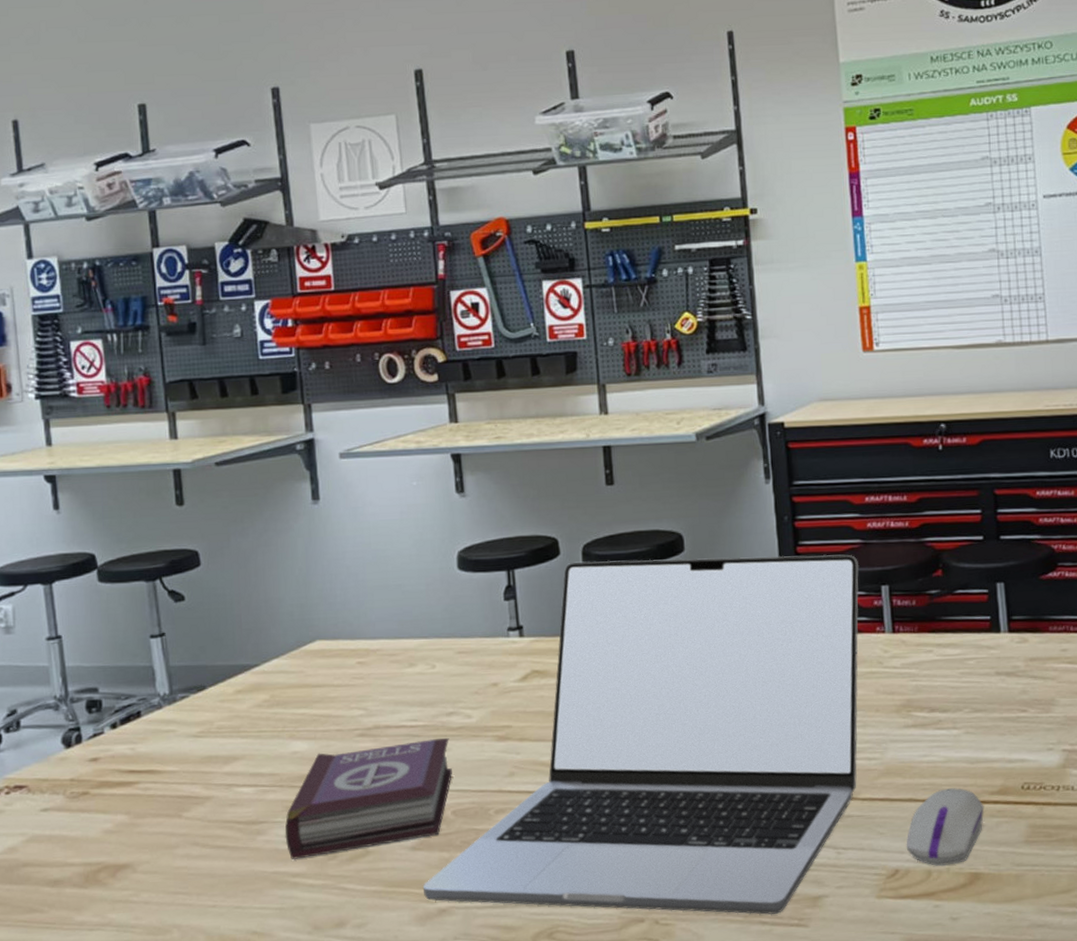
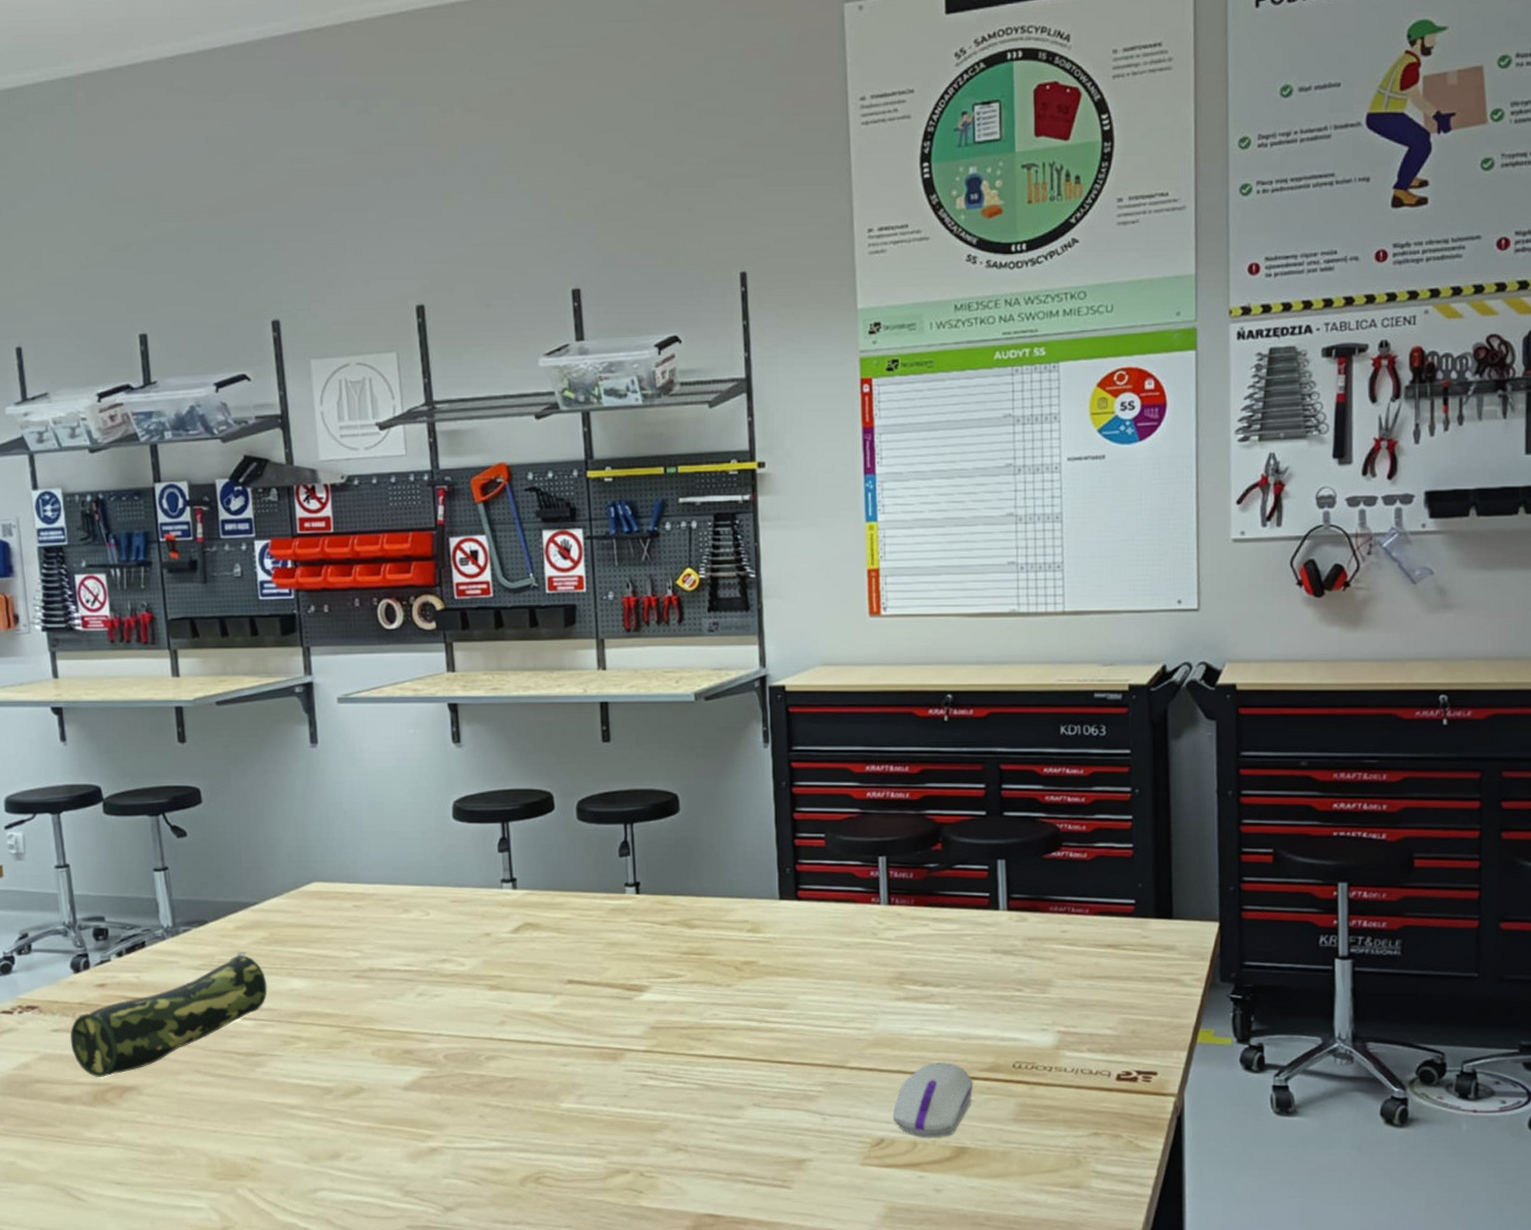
pencil case: none [60,716,269,857] -> present [70,952,268,1077]
book: present [284,738,452,860] -> none [282,985,445,1093]
laptop: present [422,554,860,915] -> none [414,817,857,1174]

